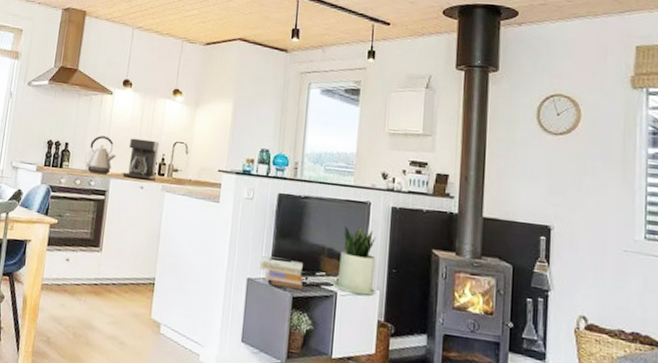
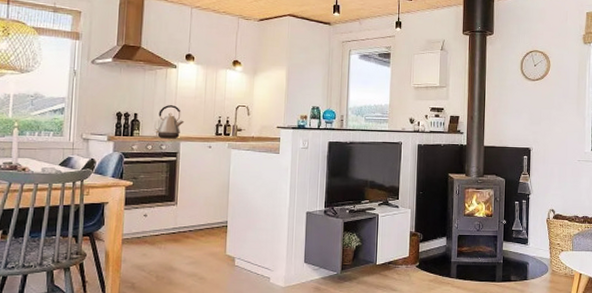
coffee maker: present [122,138,160,181] -> none [191,105,224,140]
books: present [259,255,304,291] -> none [315,192,352,216]
planter: present [333,226,377,296] -> none [375,163,408,214]

